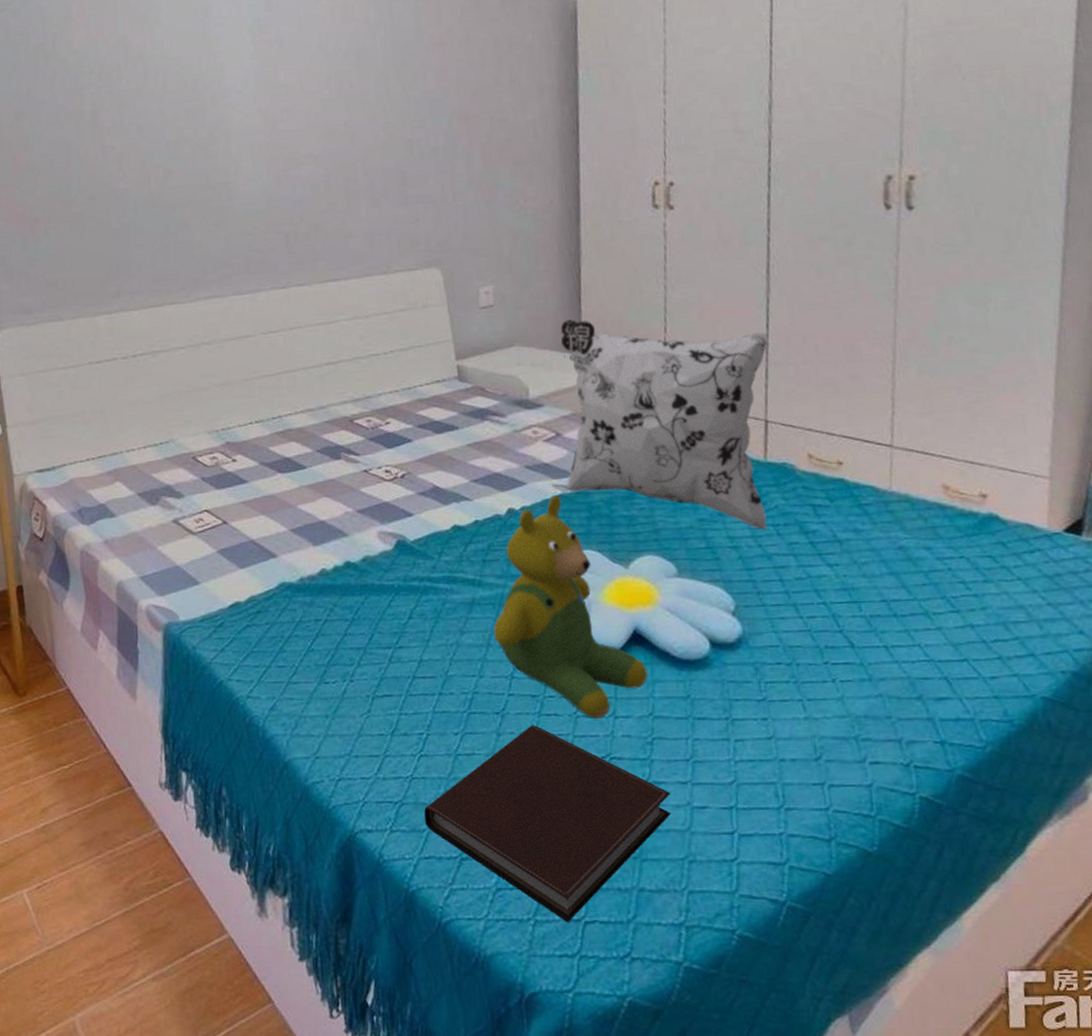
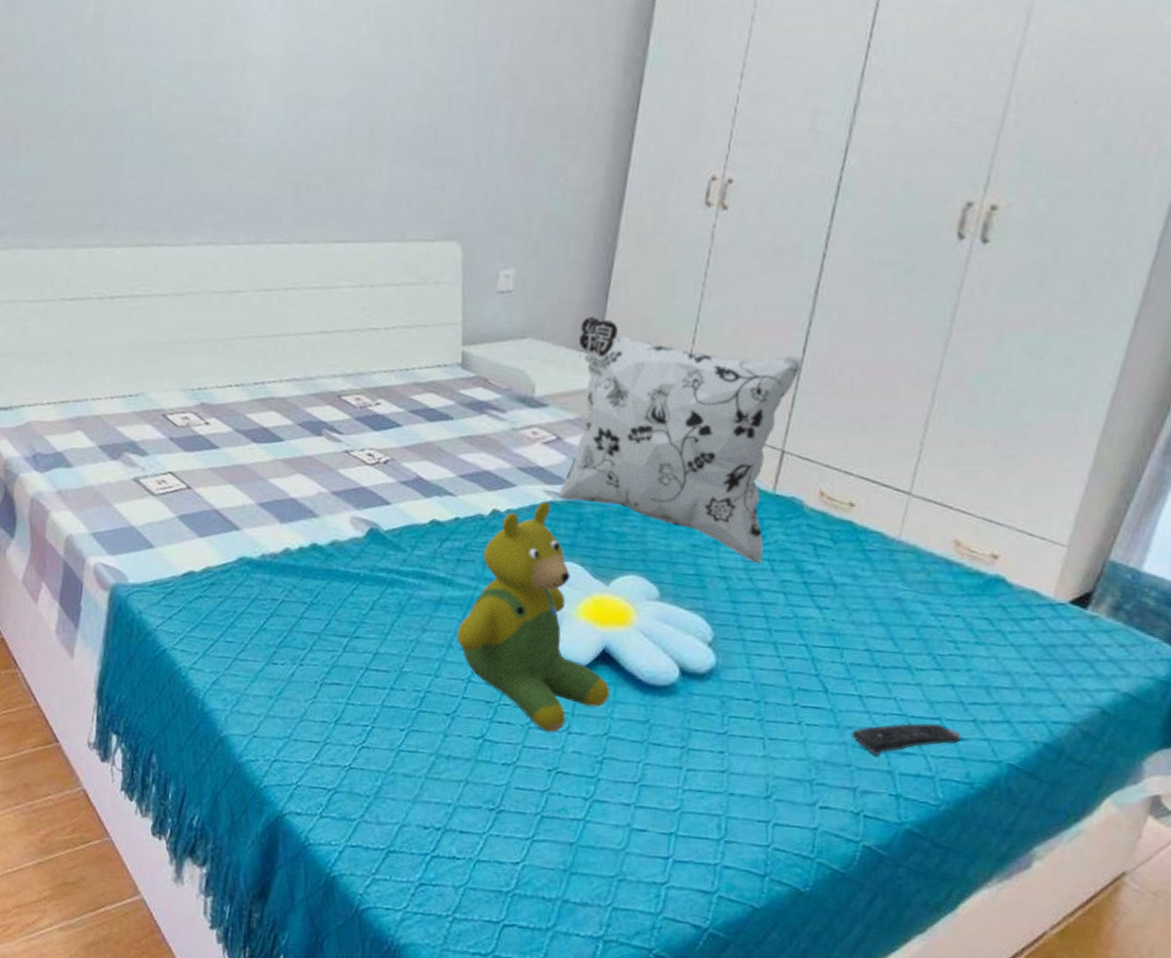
notebook: present [424,725,672,923] -> none [356,730,612,924]
remote control: none [885,665,991,704] -> present [852,723,961,755]

